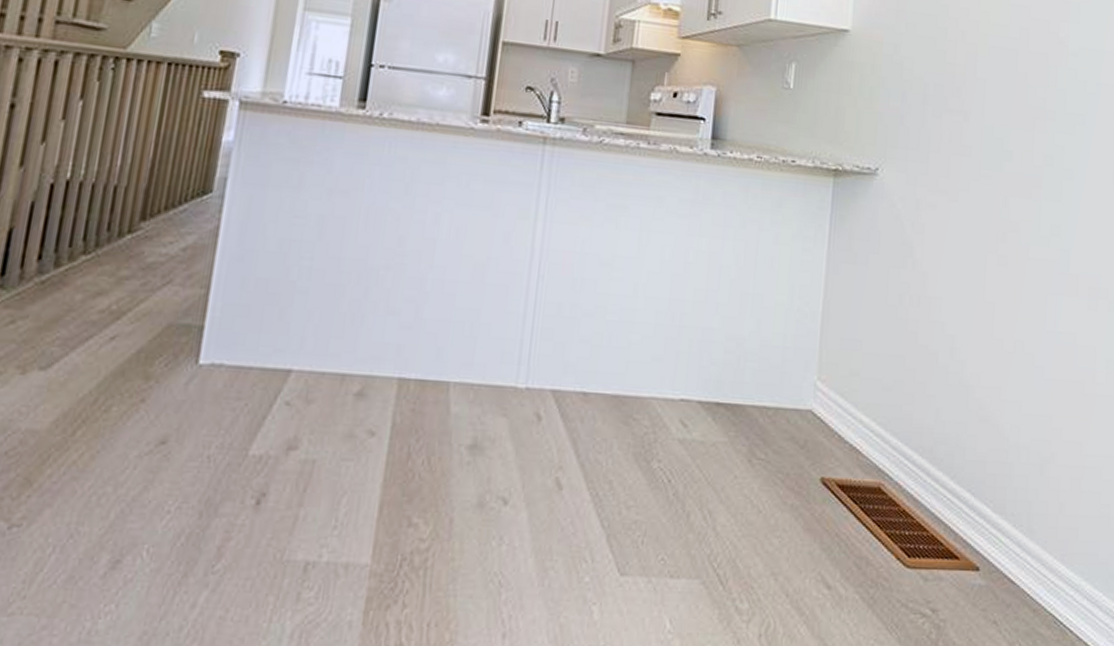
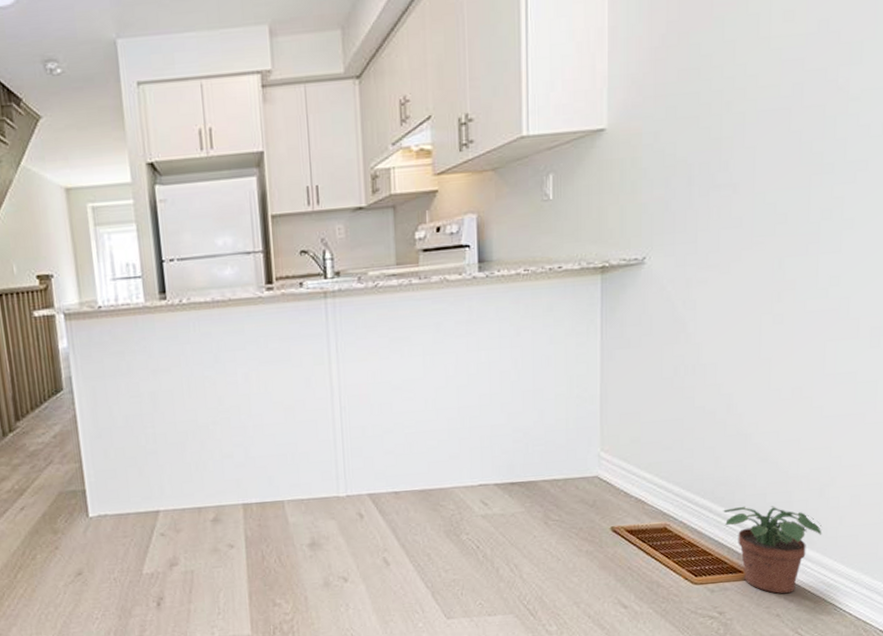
potted plant: none [941,473,1043,595] -> present [723,506,823,594]

